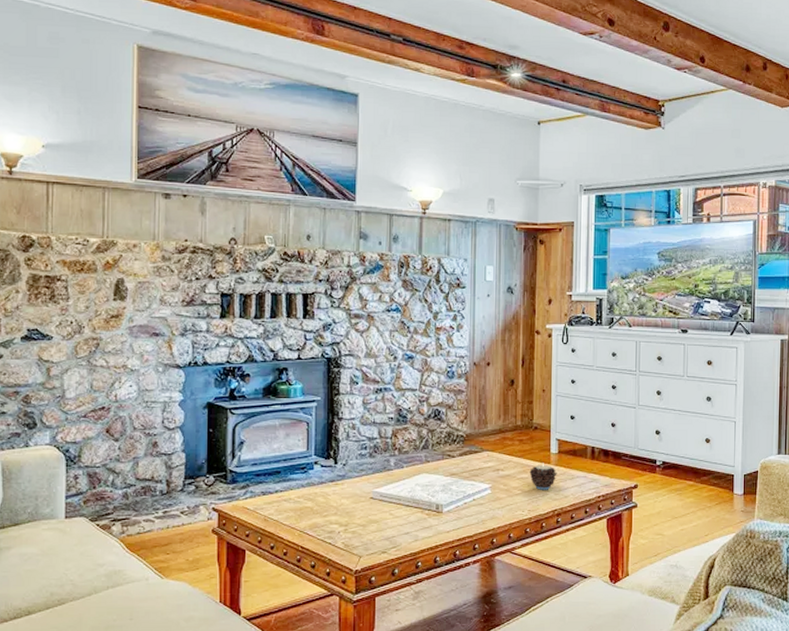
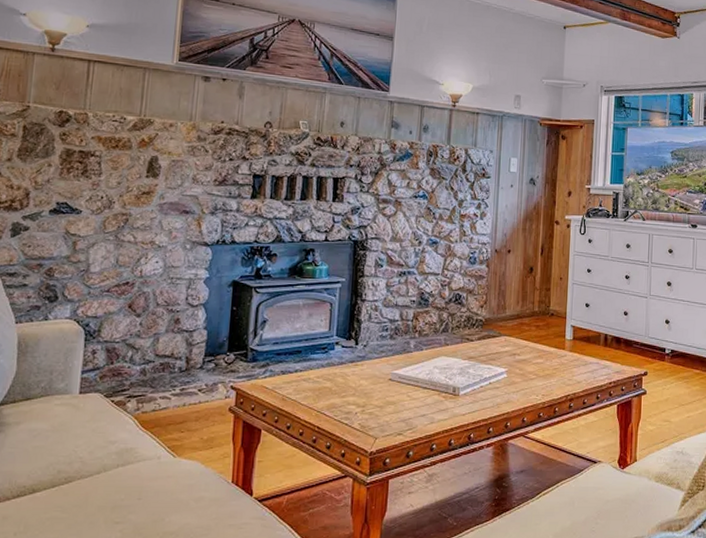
candle: present [529,463,557,490] -> none [544,348,571,375]

